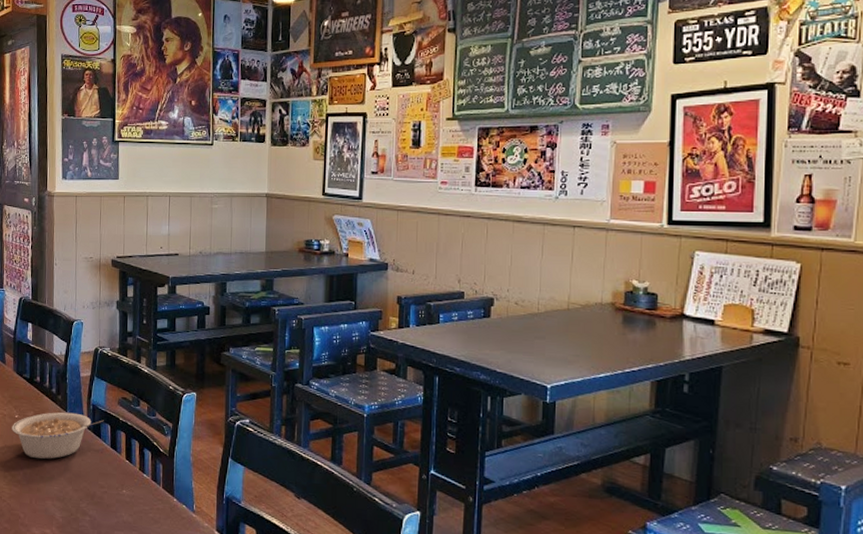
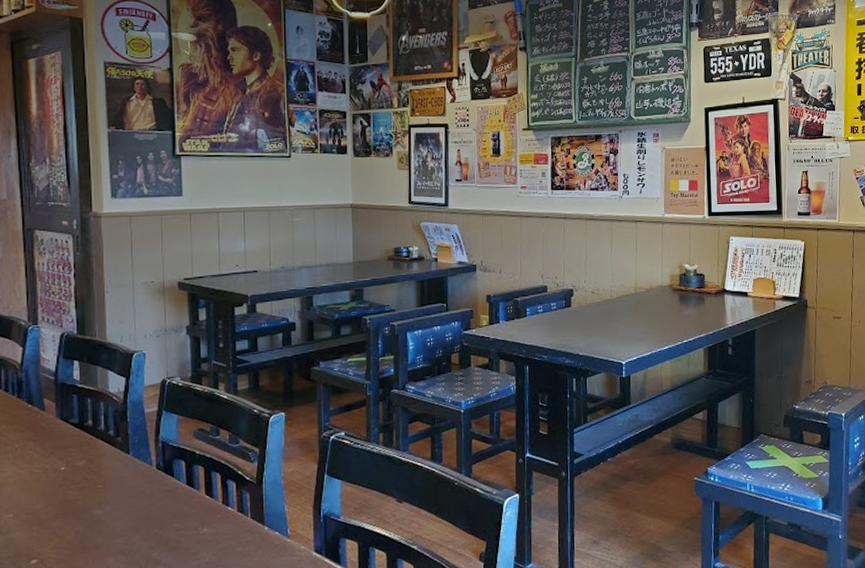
legume: present [12,412,104,459] -> none [57,453,177,513]

